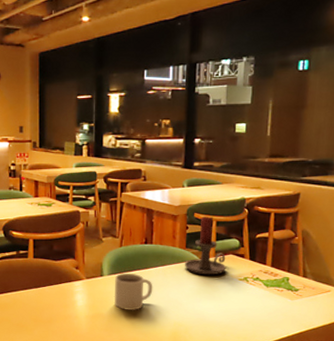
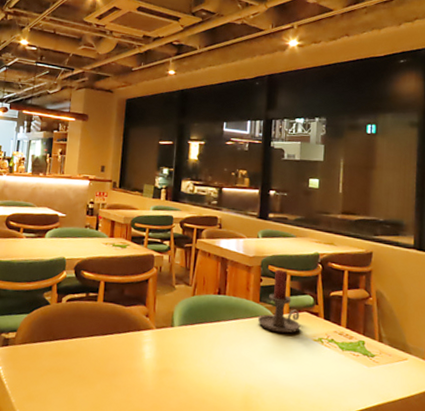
mug: present [113,273,153,311] -> none [183,324,225,369]

